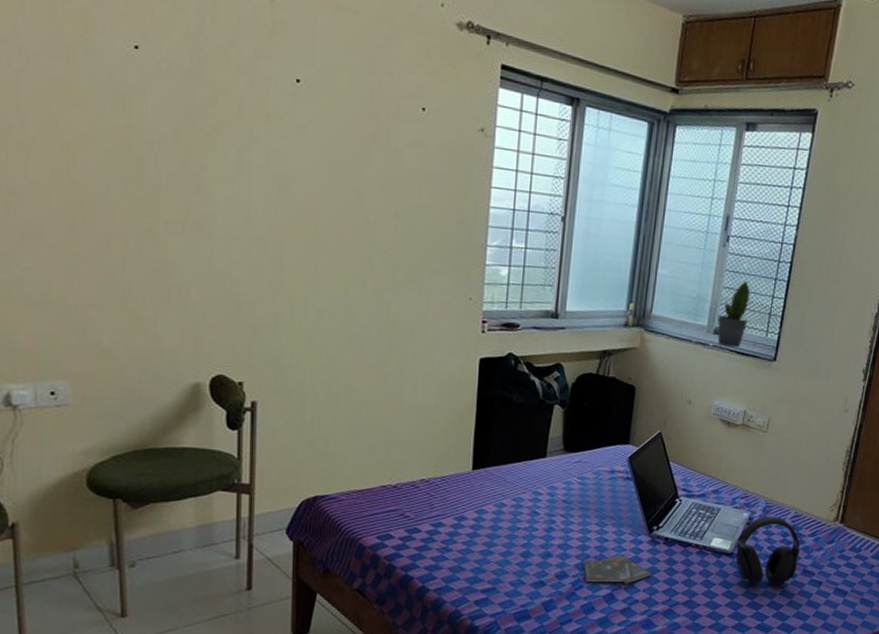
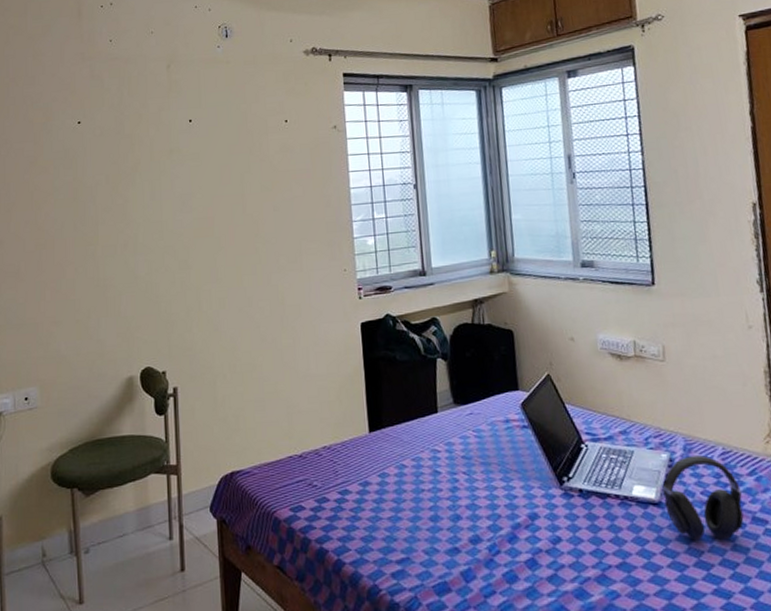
booklet: present [583,555,653,584] -> none [495,512,574,547]
potted plant: present [717,280,751,348] -> none [582,211,615,279]

